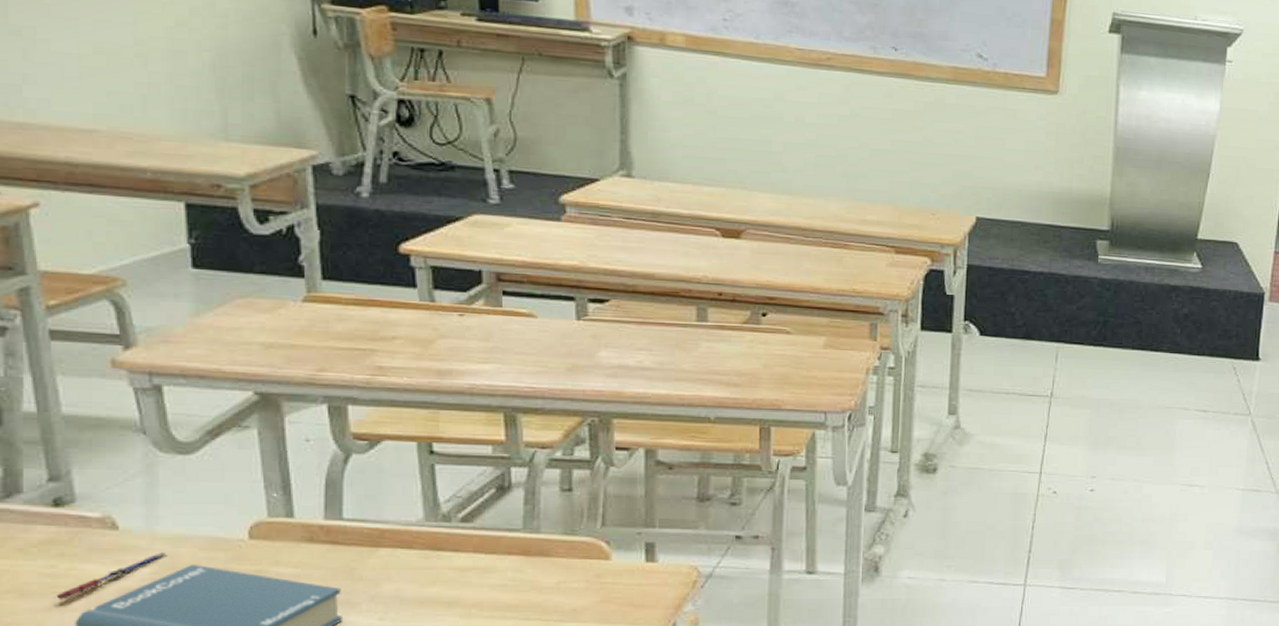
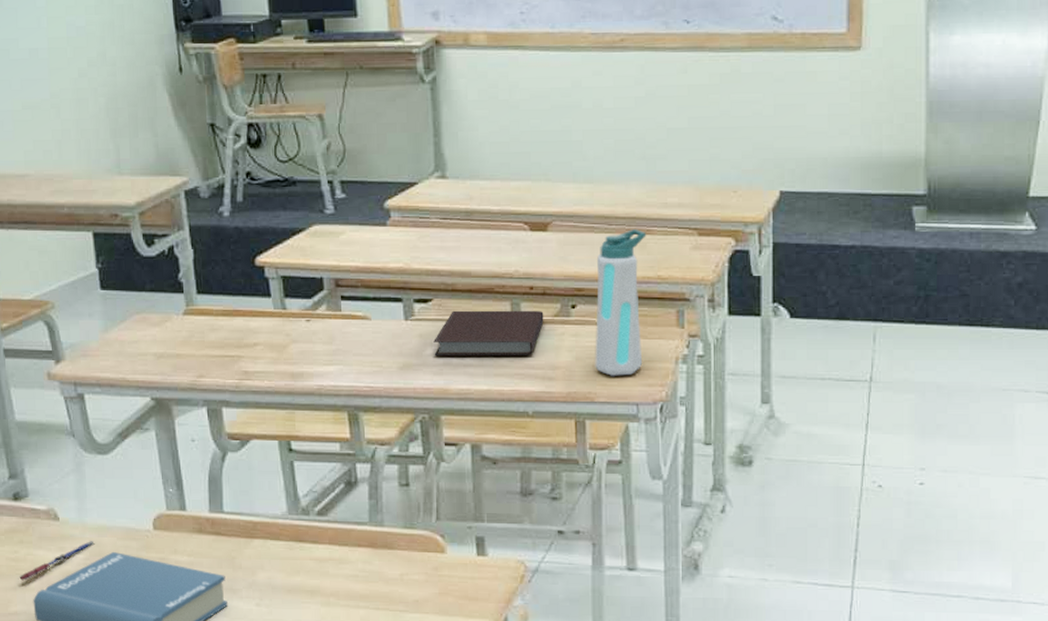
notebook: none [608,312,732,362] -> present [434,310,544,356]
water bottle: none [783,243,844,385] -> present [595,229,647,376]

